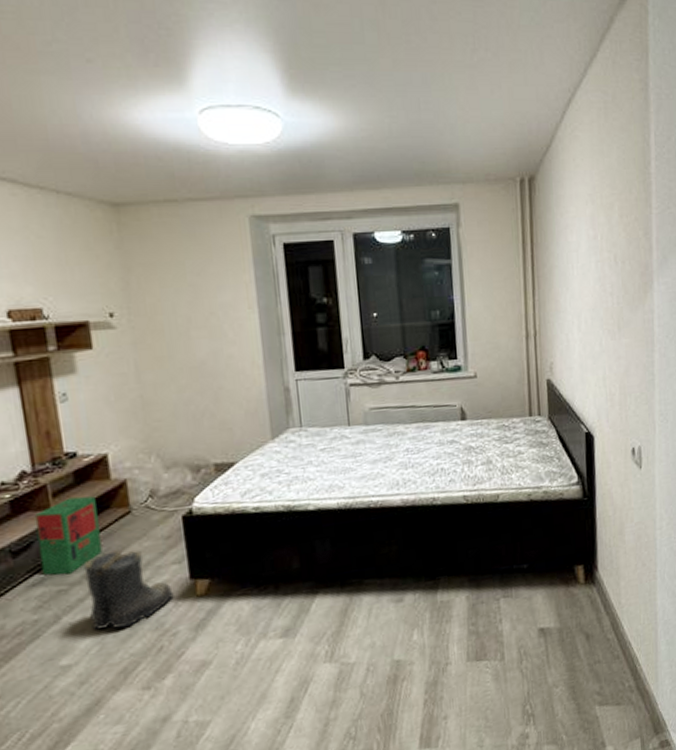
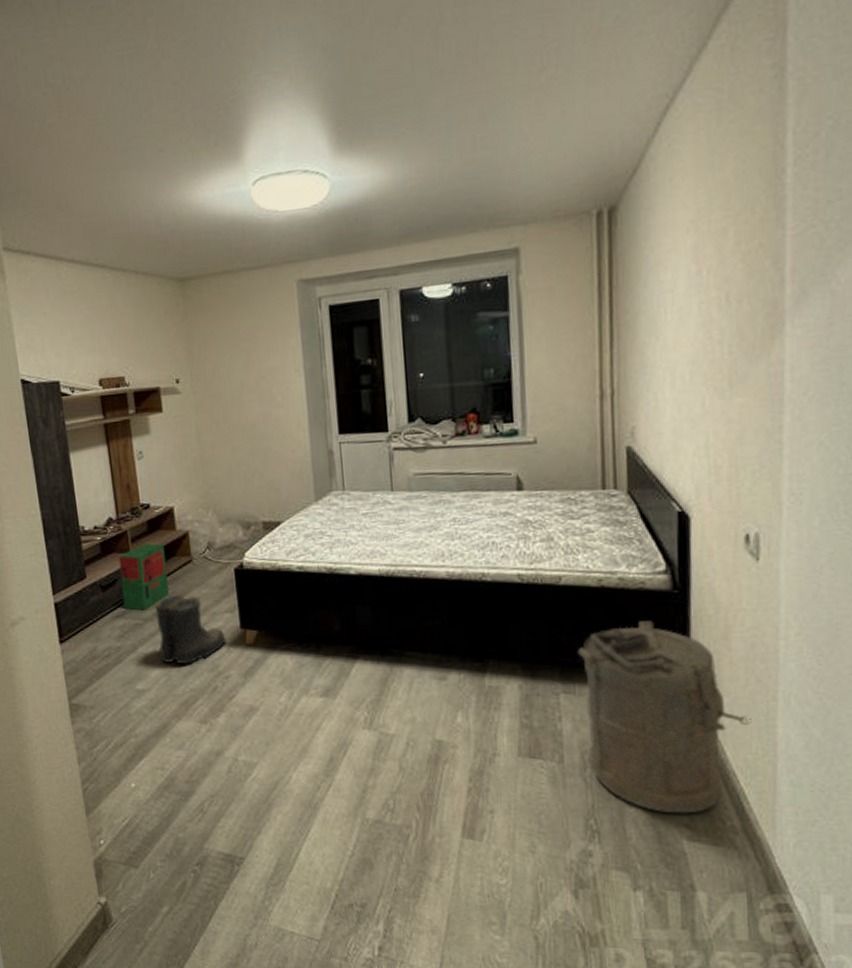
laundry hamper: none [513,525,640,687] -> present [577,621,751,814]

